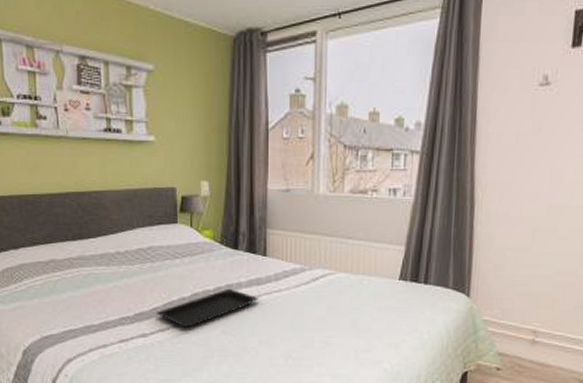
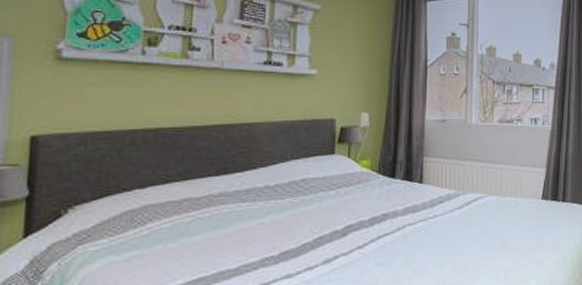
serving tray: present [157,288,258,328] -> none [305,217,414,263]

